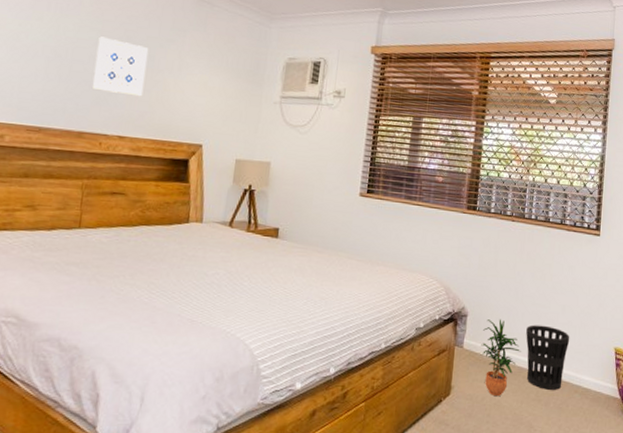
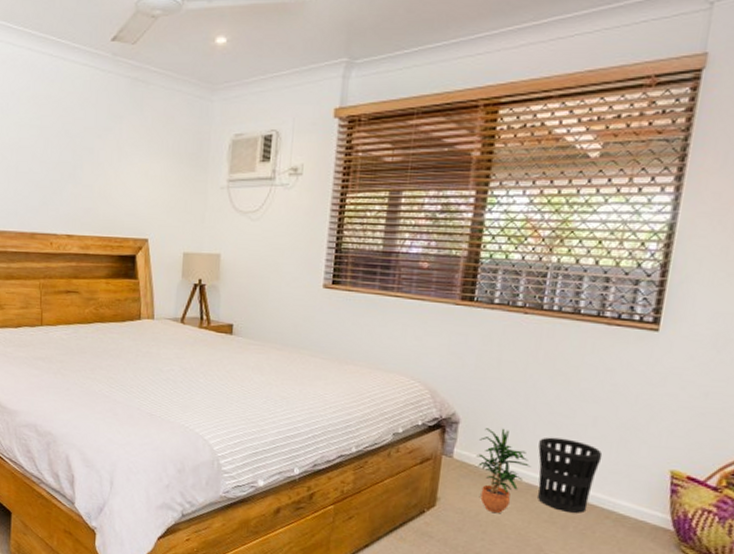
wall art: present [91,36,149,97] -> none [38,133,87,193]

